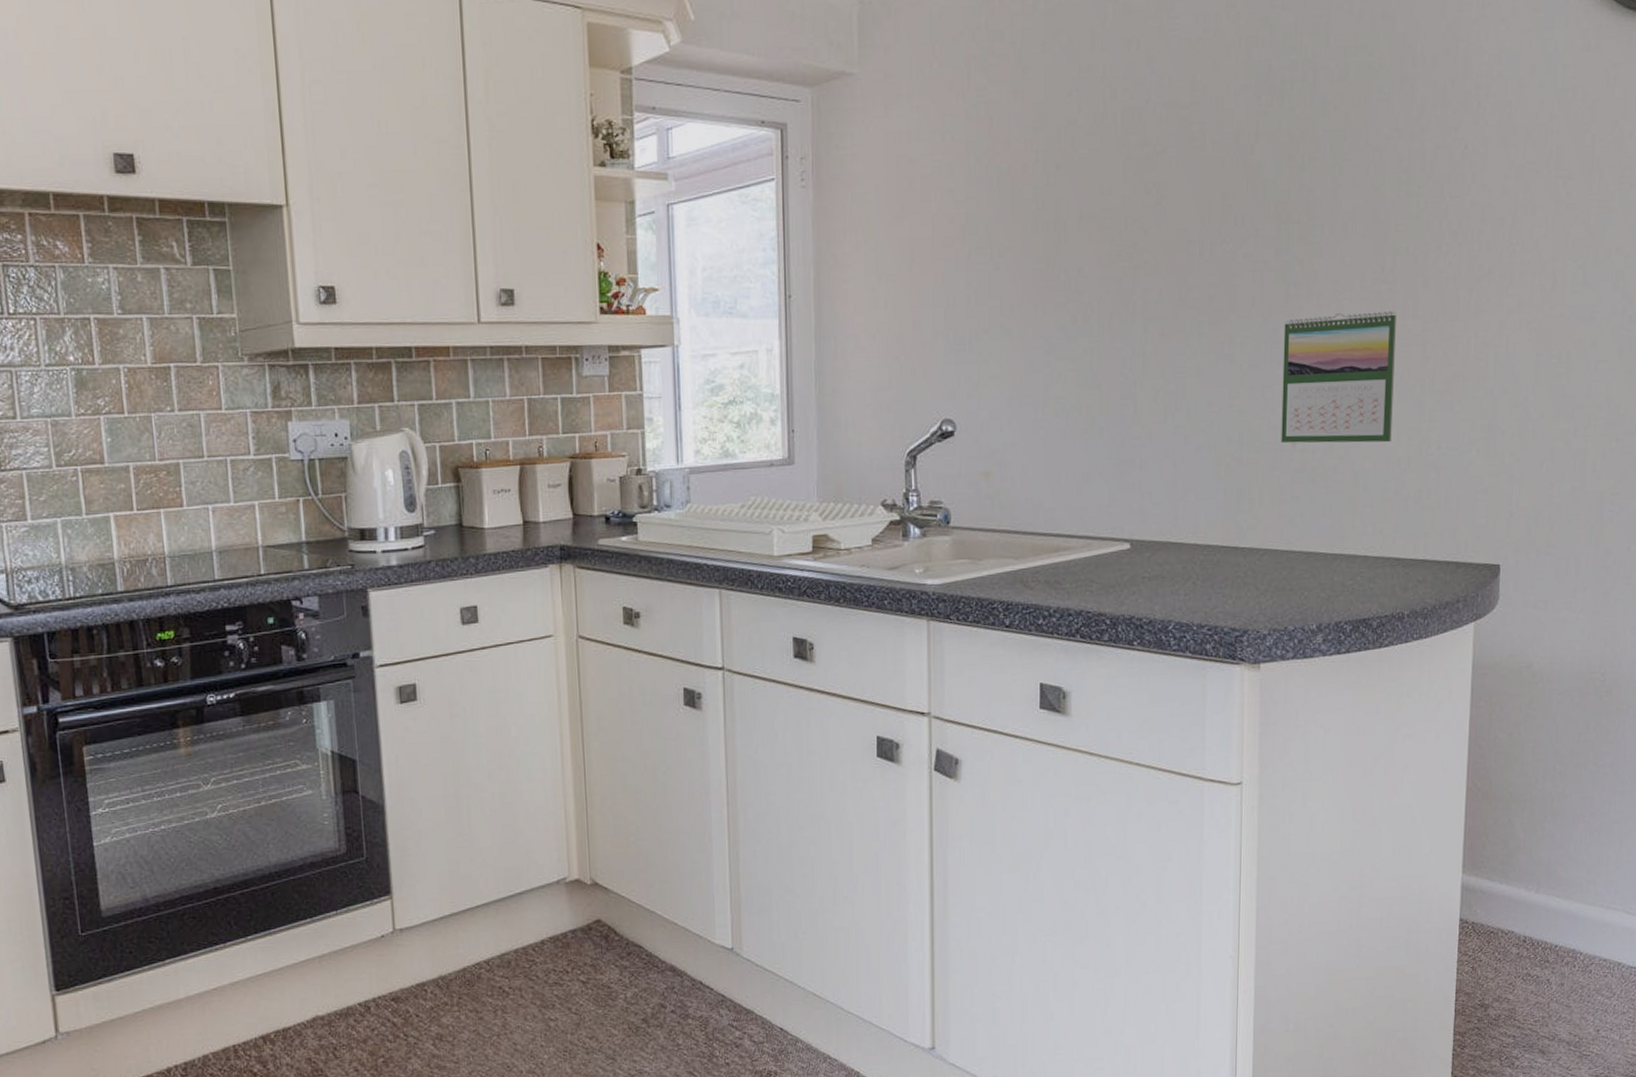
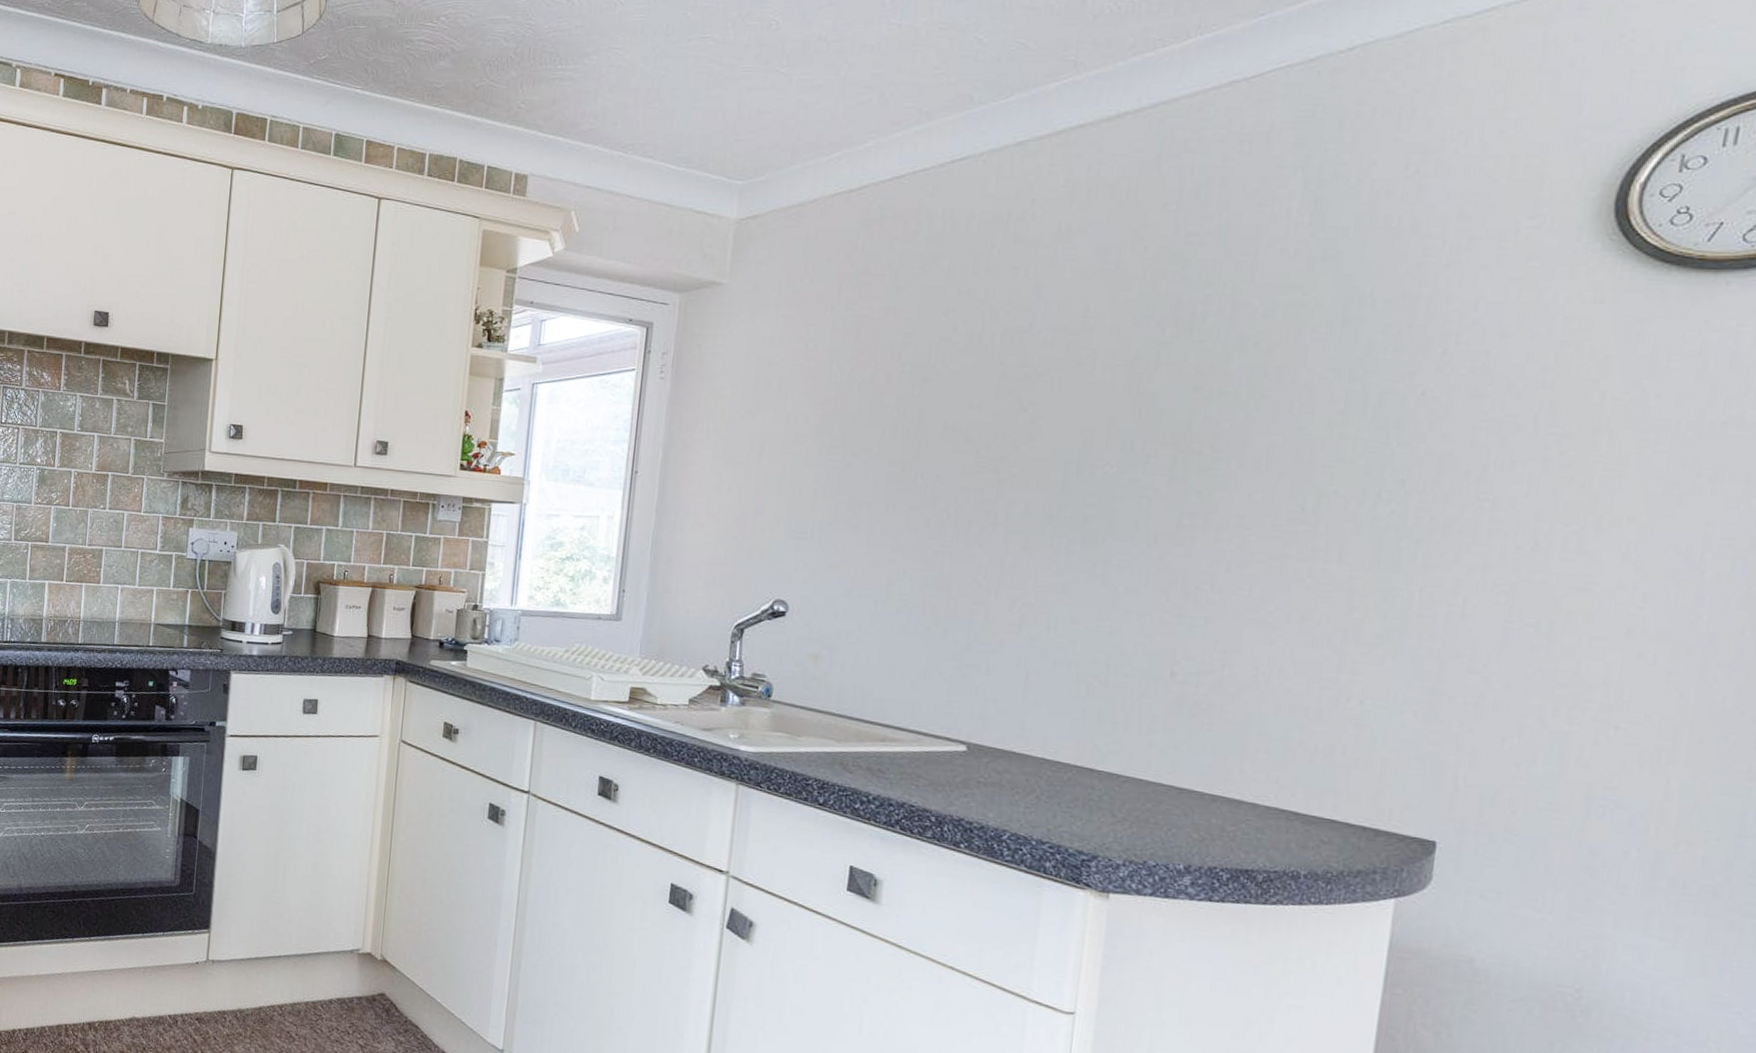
calendar: present [1281,311,1396,444] -> none [1157,548,1316,689]

